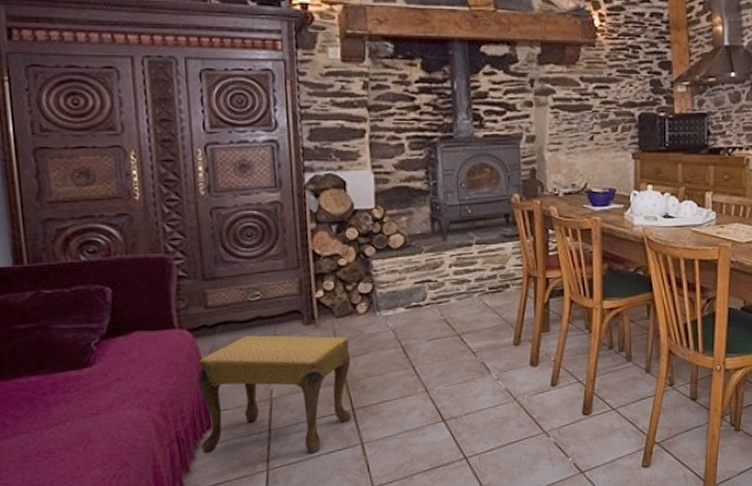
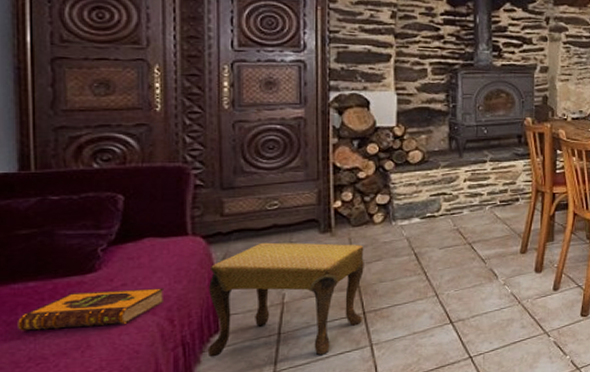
hardback book: none [24,382,158,425] -> present [18,288,165,331]

